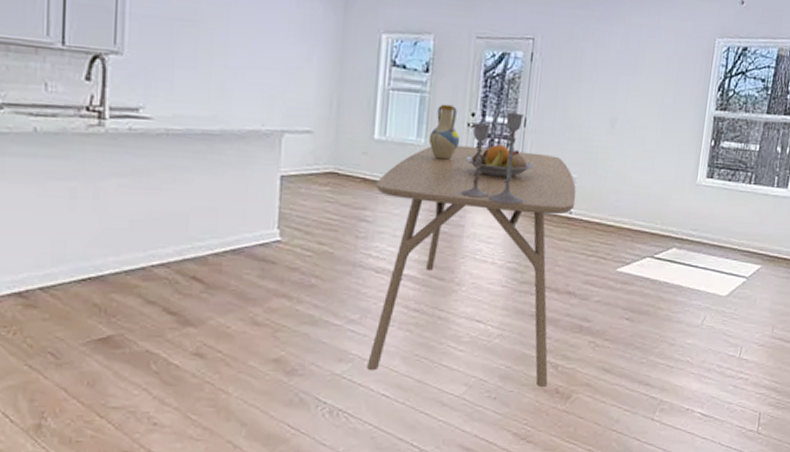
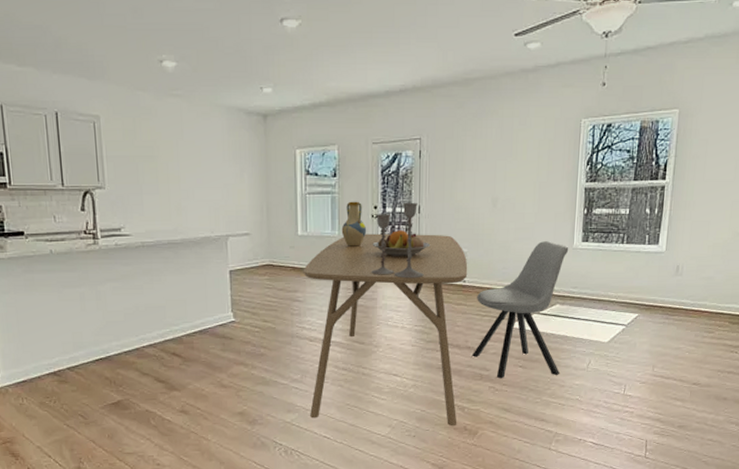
chair: none [571,172,692,333] -> present [471,240,569,379]

